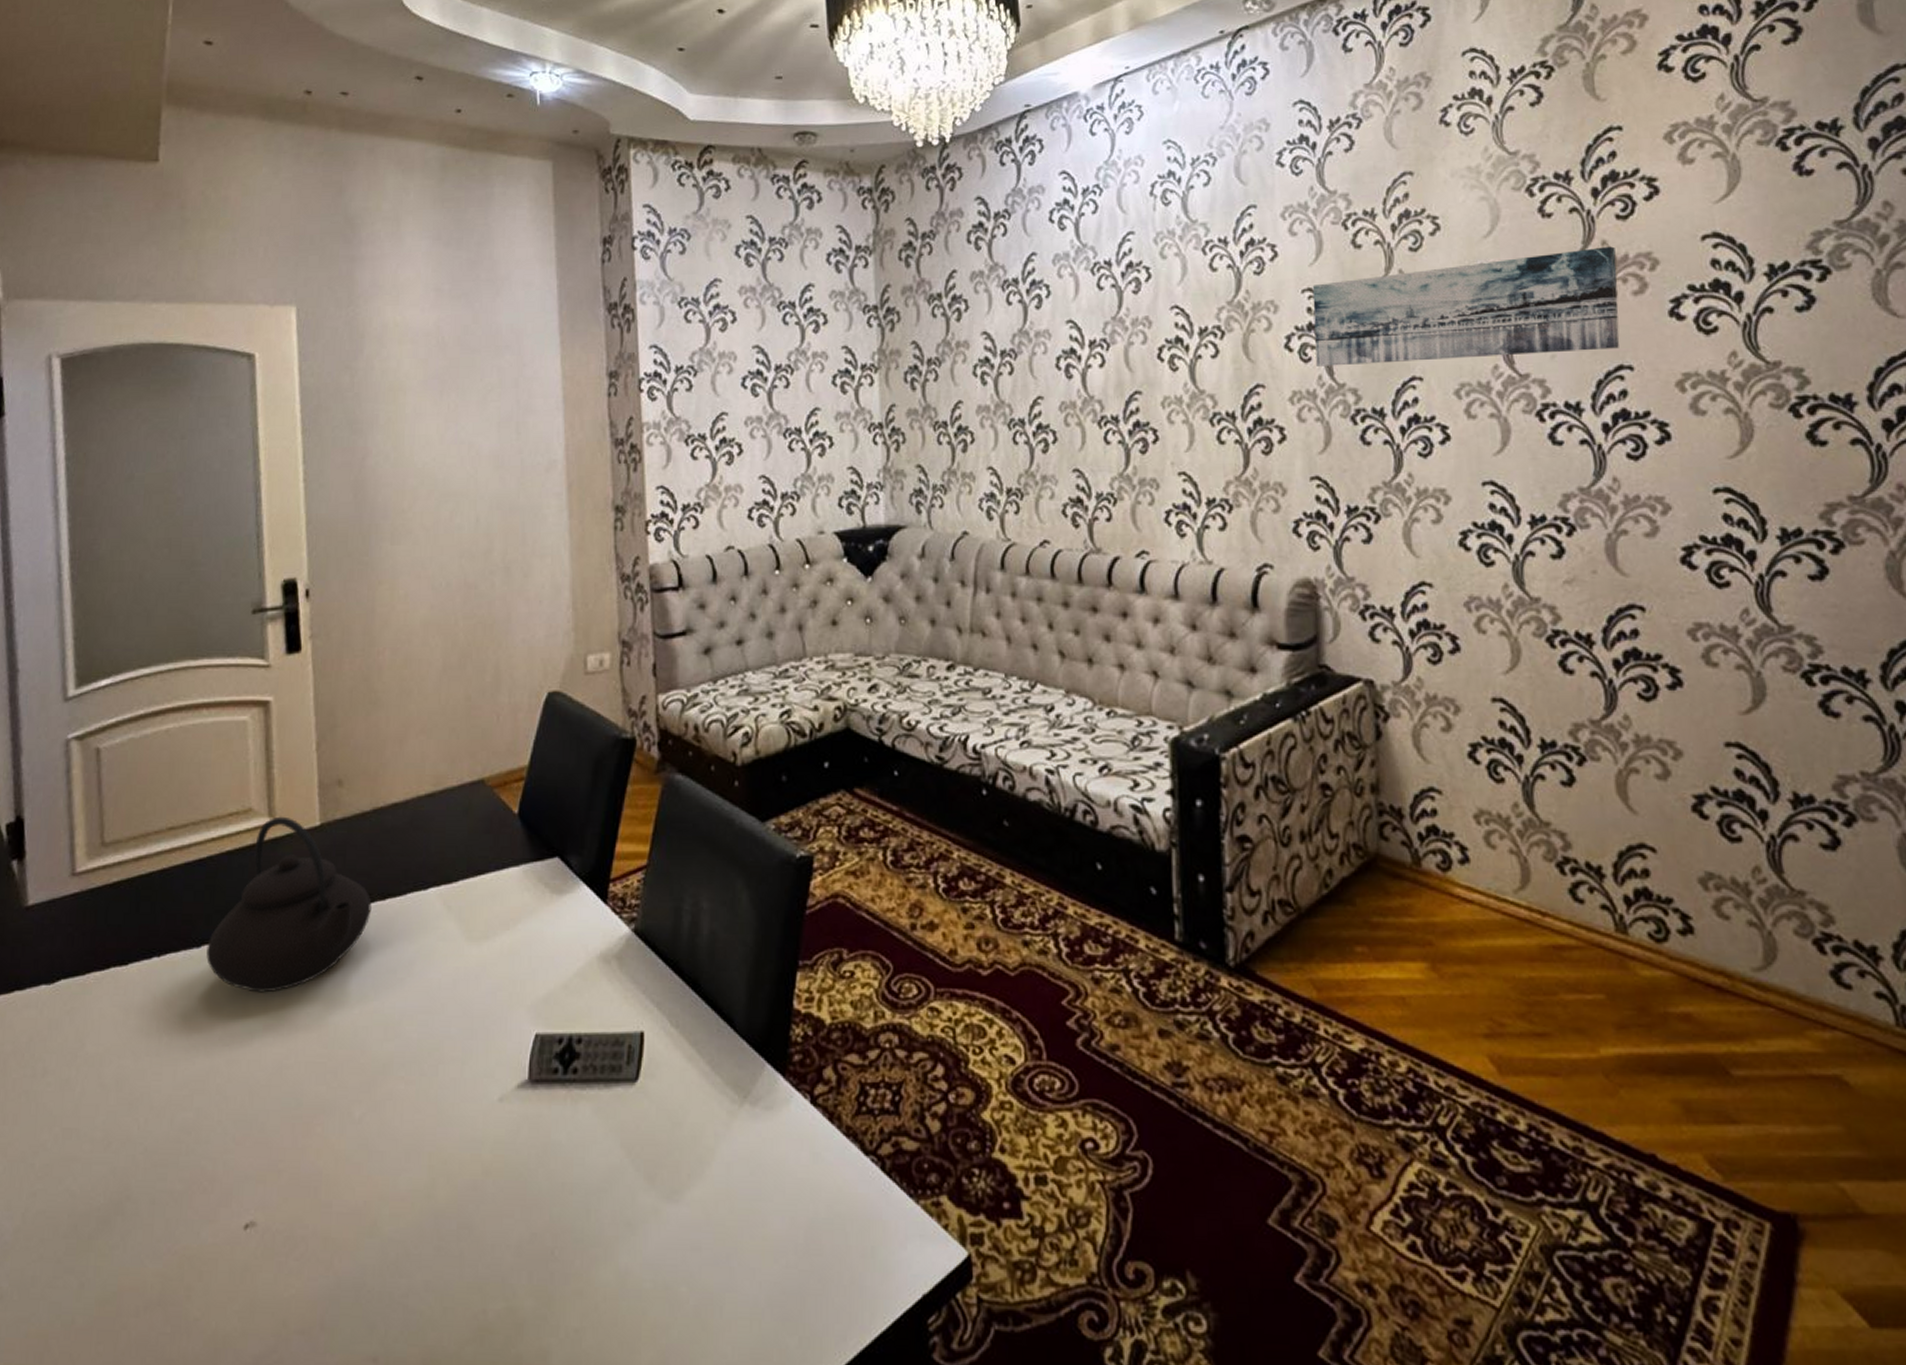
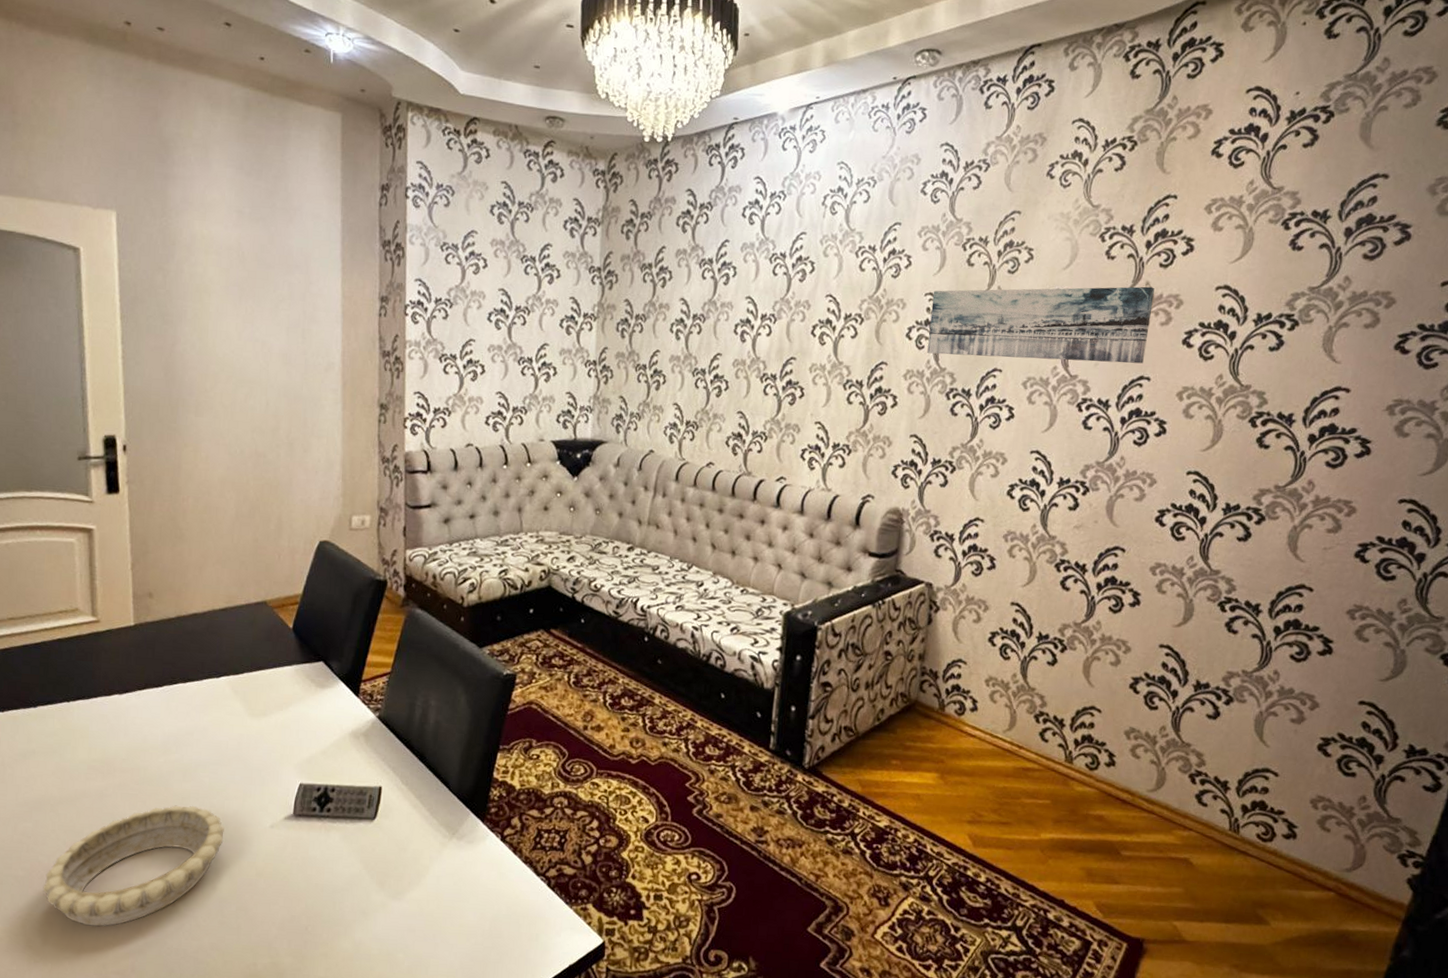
teapot: present [206,816,372,993] -> none [41,616,175,743]
decorative bowl: none [206,1075,439,1262] -> present [43,805,224,927]

